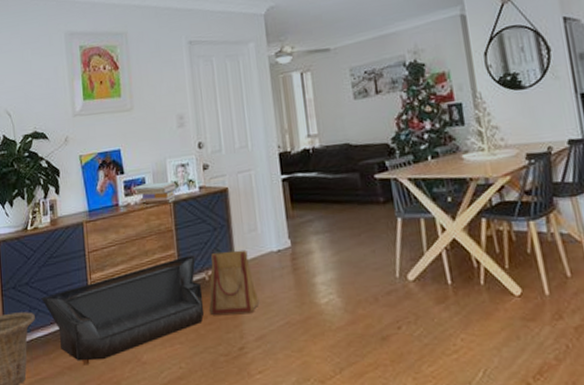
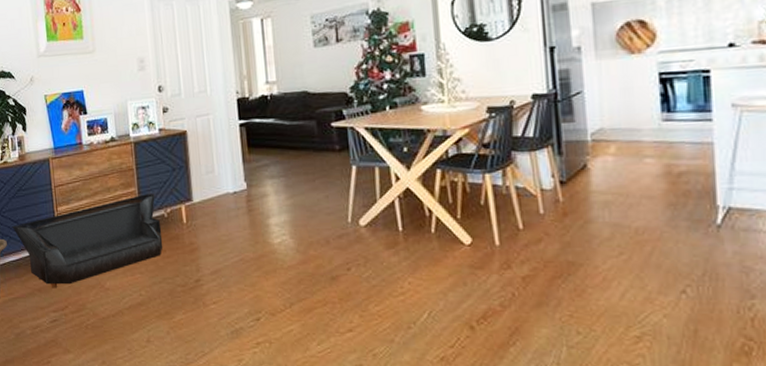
books: present [133,181,176,206] -> none [95,123,137,146]
shopping bag: present [209,249,260,315] -> none [168,190,216,250]

